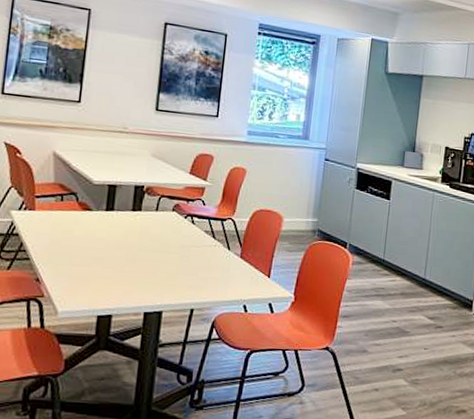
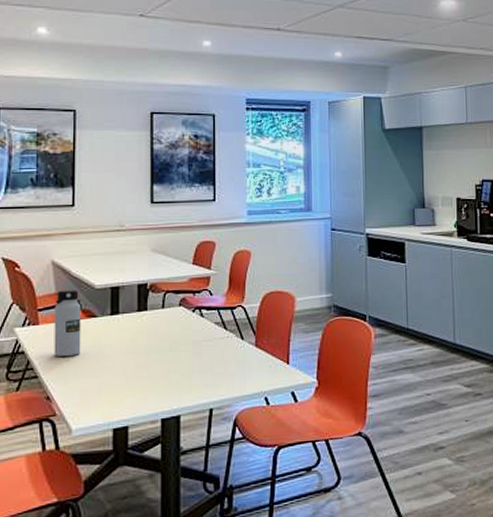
water bottle: none [47,181,78,244] -> present [54,290,82,356]

